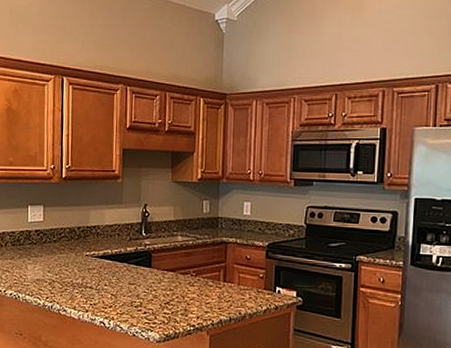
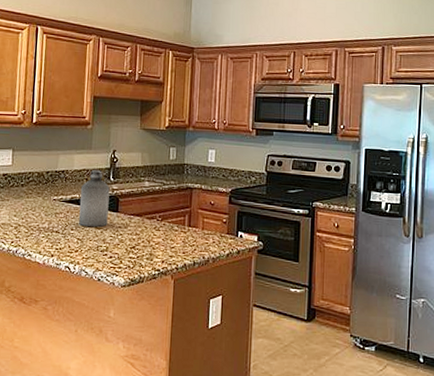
bottle: none [112,223,142,282] -> present [79,168,110,227]

